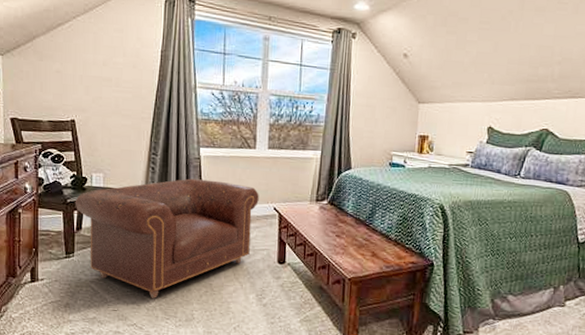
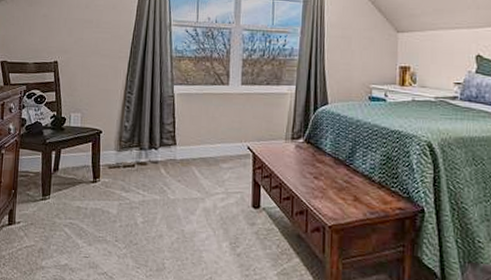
armchair: present [75,178,259,298] -> none [53,117,232,245]

